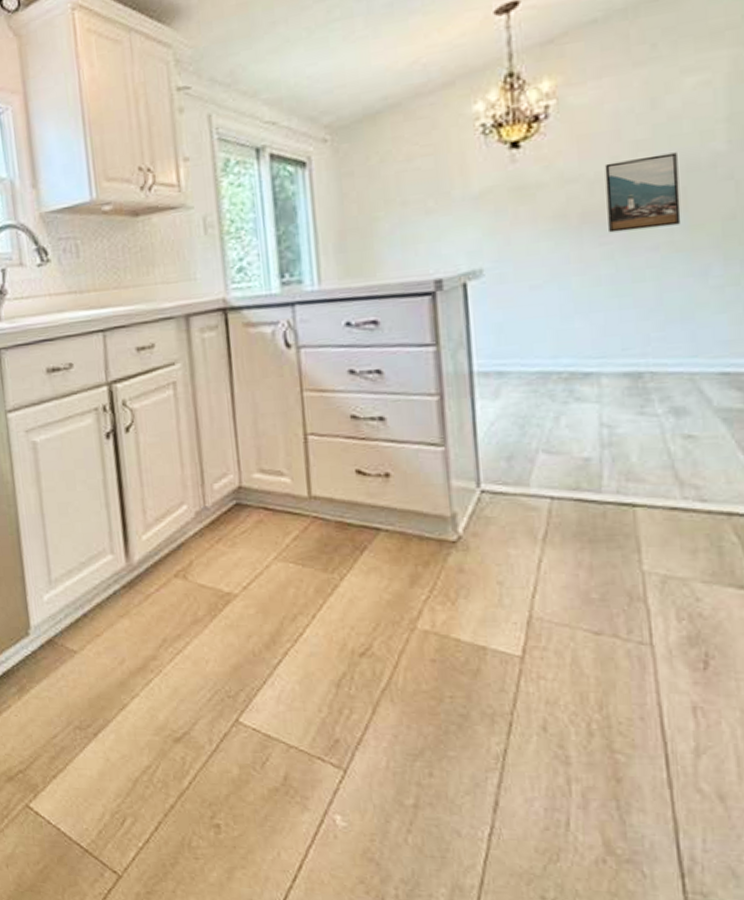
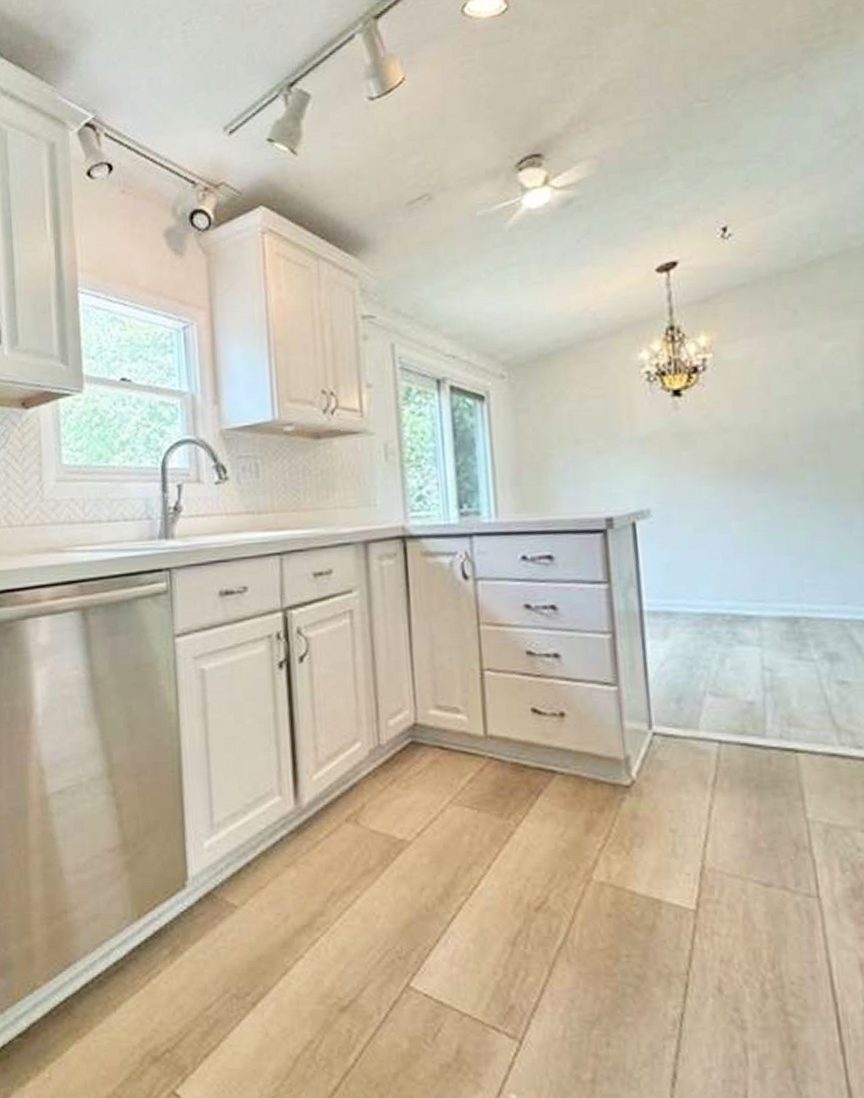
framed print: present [604,152,681,233] -> none [757,410,826,481]

